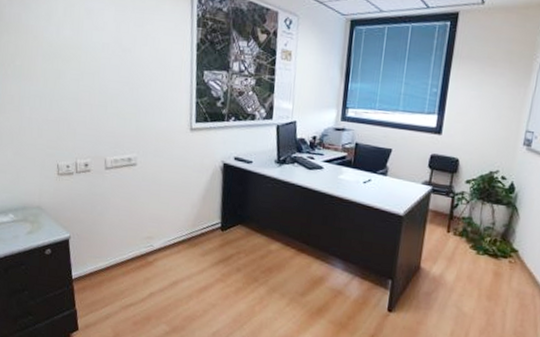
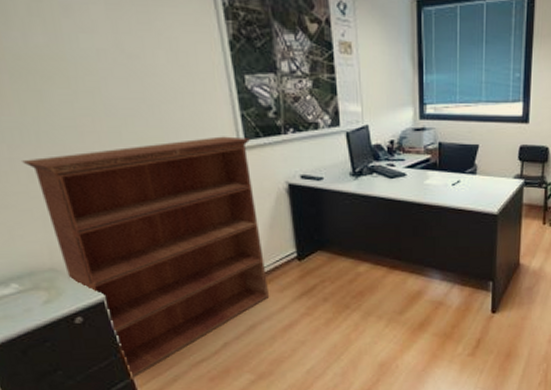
bookcase: none [37,117,200,310] -> present [22,136,270,380]

